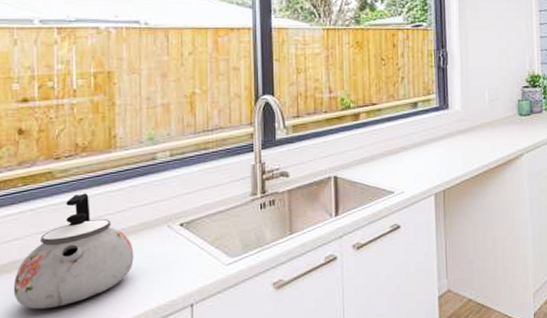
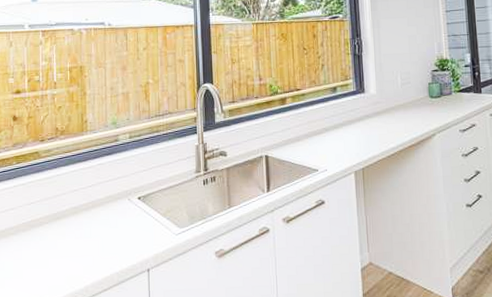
kettle: present [13,193,134,310] -> none [9,170,102,270]

